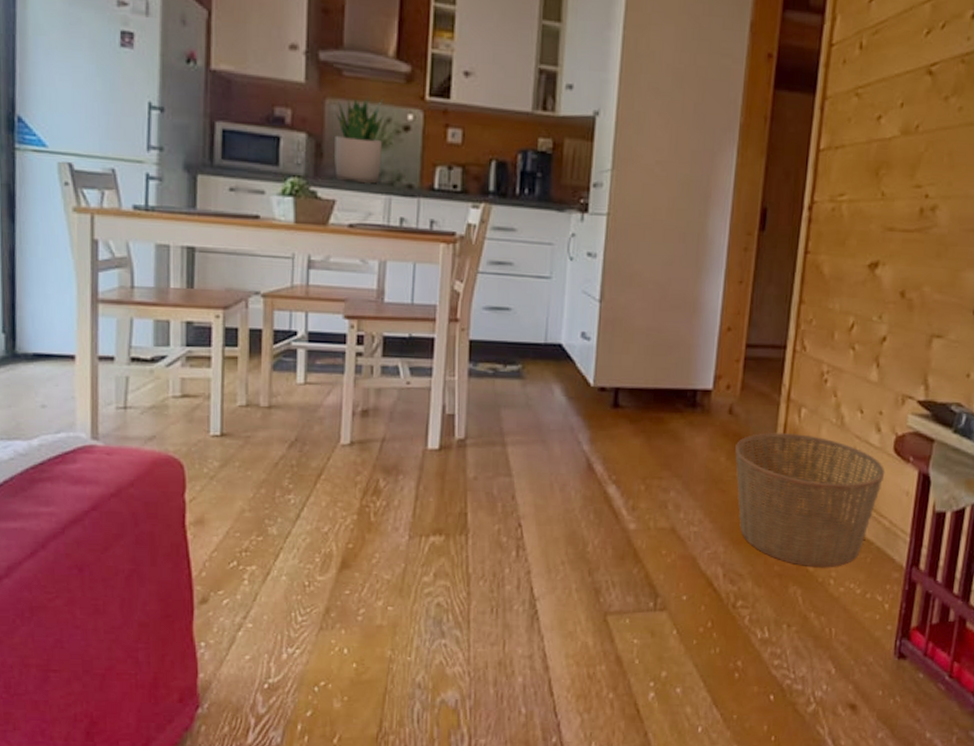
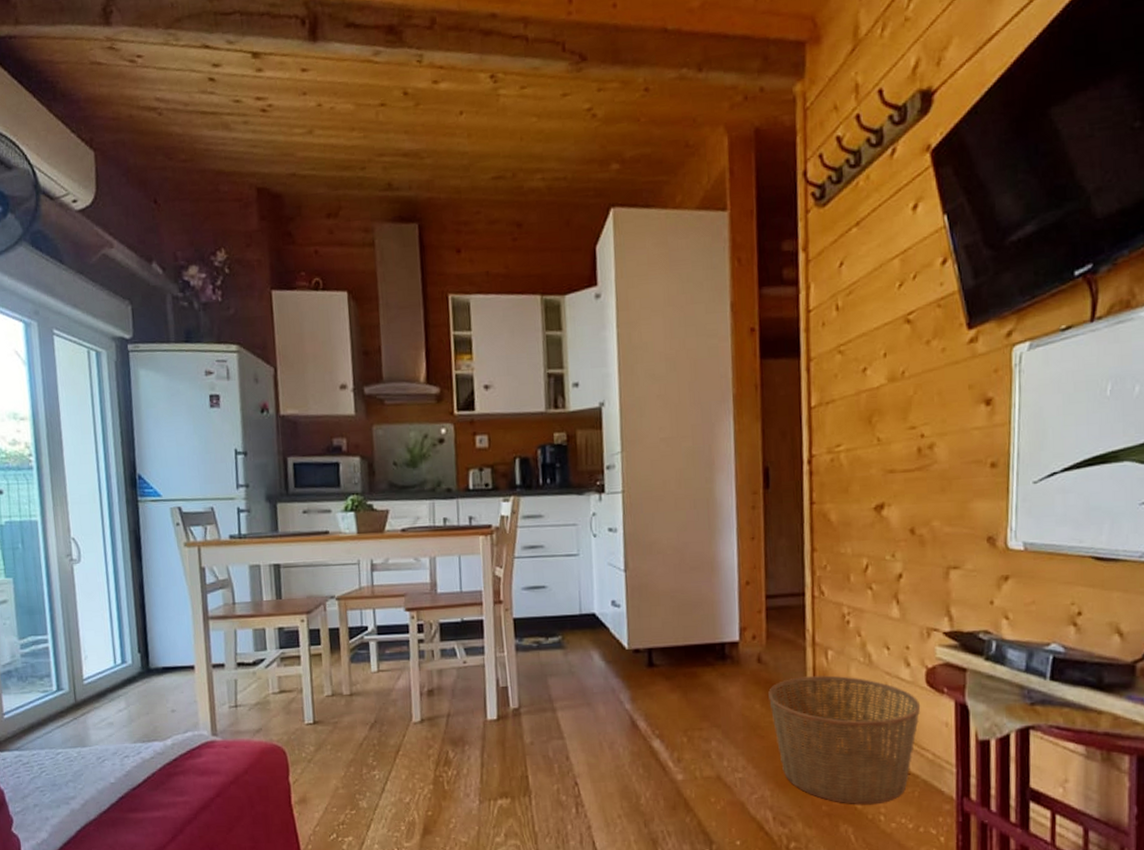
planter: present [335,96,384,184] -> none [382,418,424,494]

